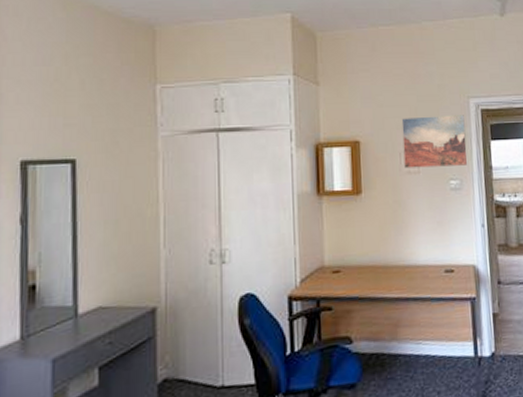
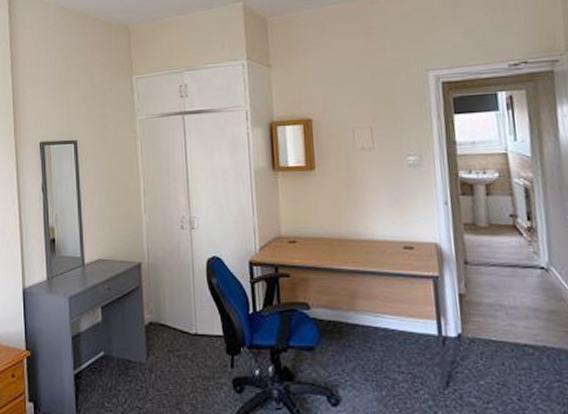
wall art: present [401,115,467,169] -> none [354,89,427,145]

